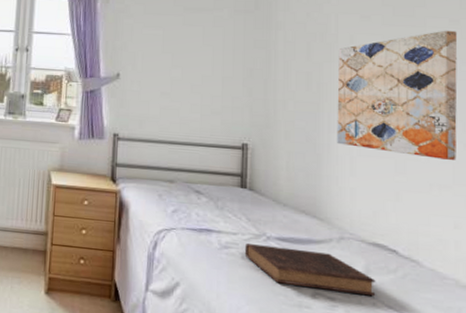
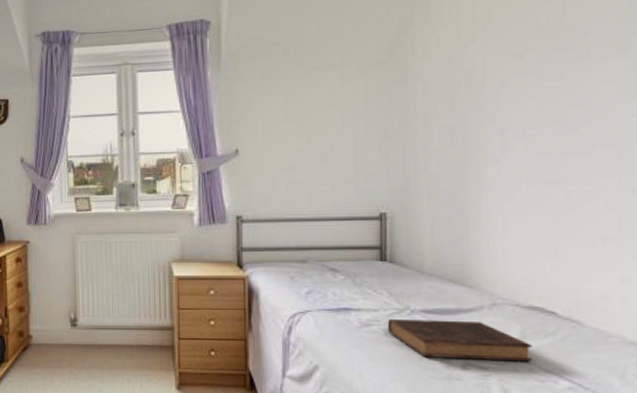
wall art: present [337,30,458,160] -> none [486,60,627,209]

